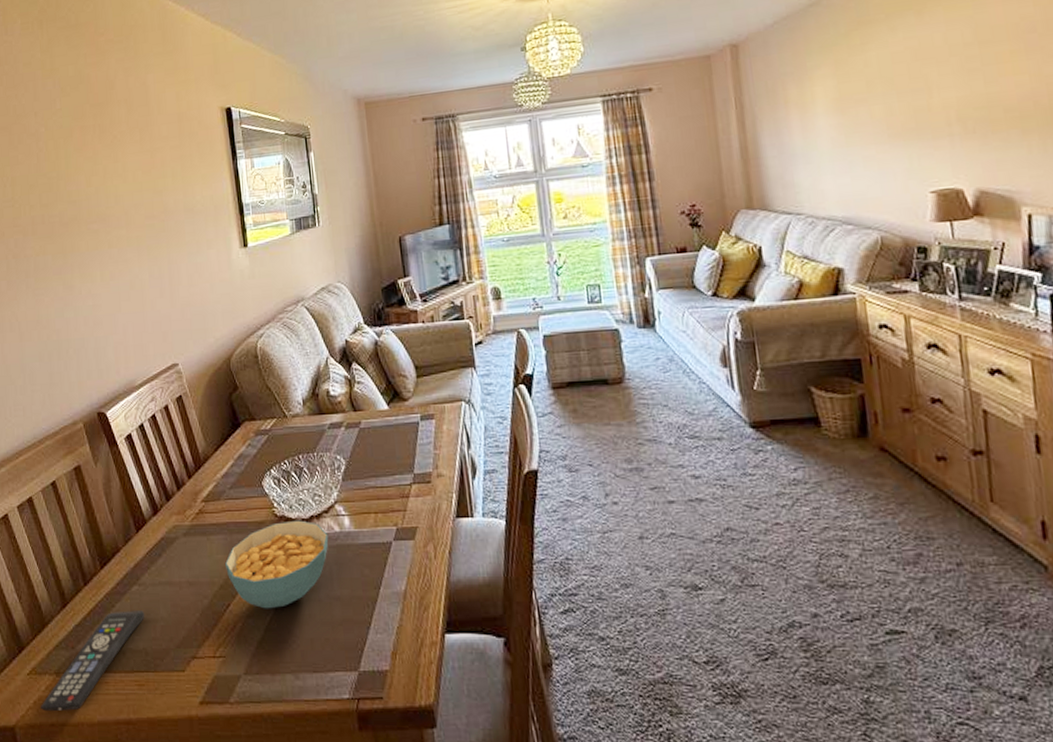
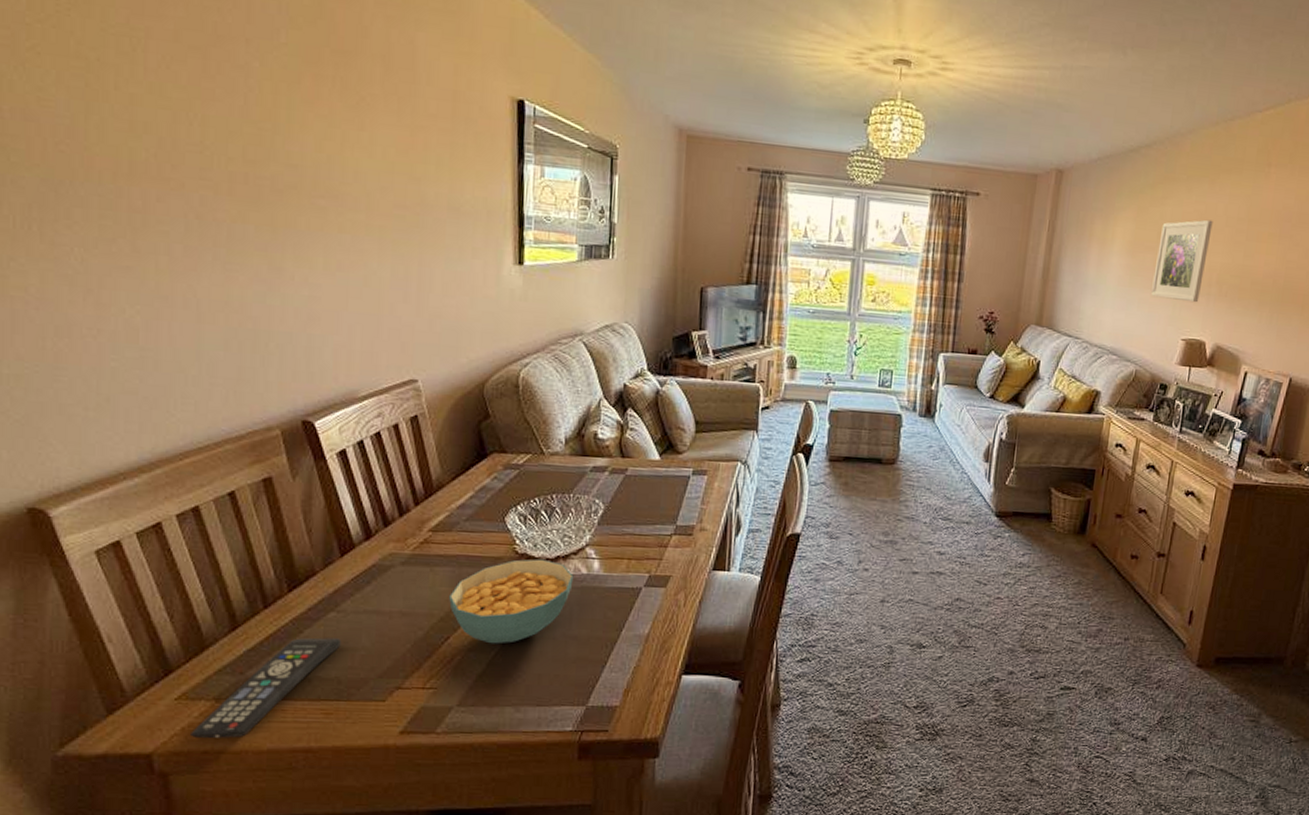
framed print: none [869,53,940,152] -> present [1151,219,1213,303]

